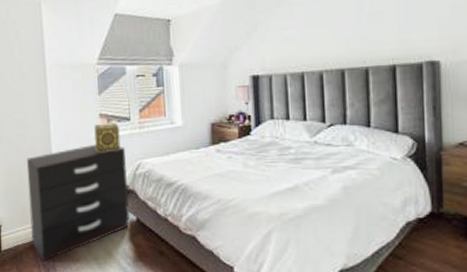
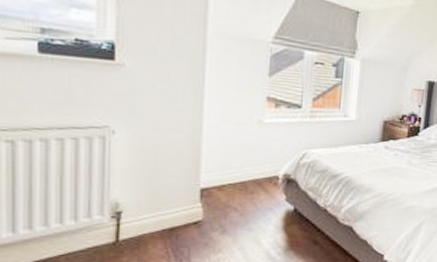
dresser: present [26,144,131,261] -> none [162,128,291,252]
decorative box: present [94,123,121,152] -> none [257,107,288,138]

